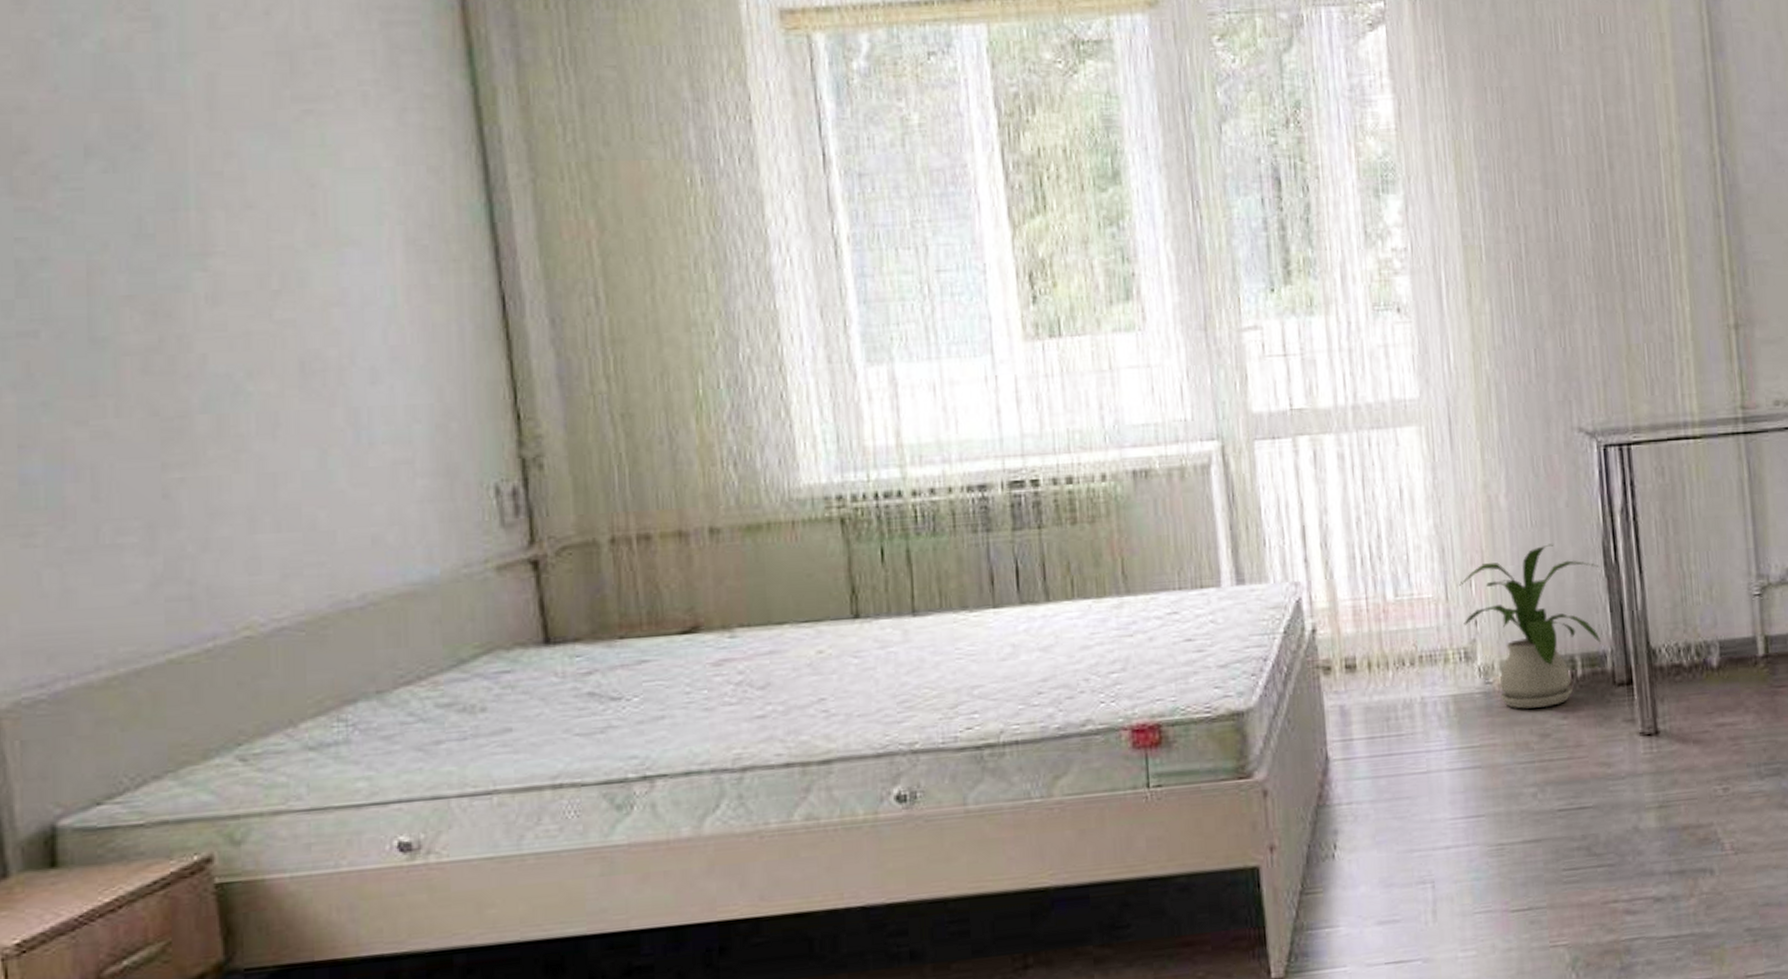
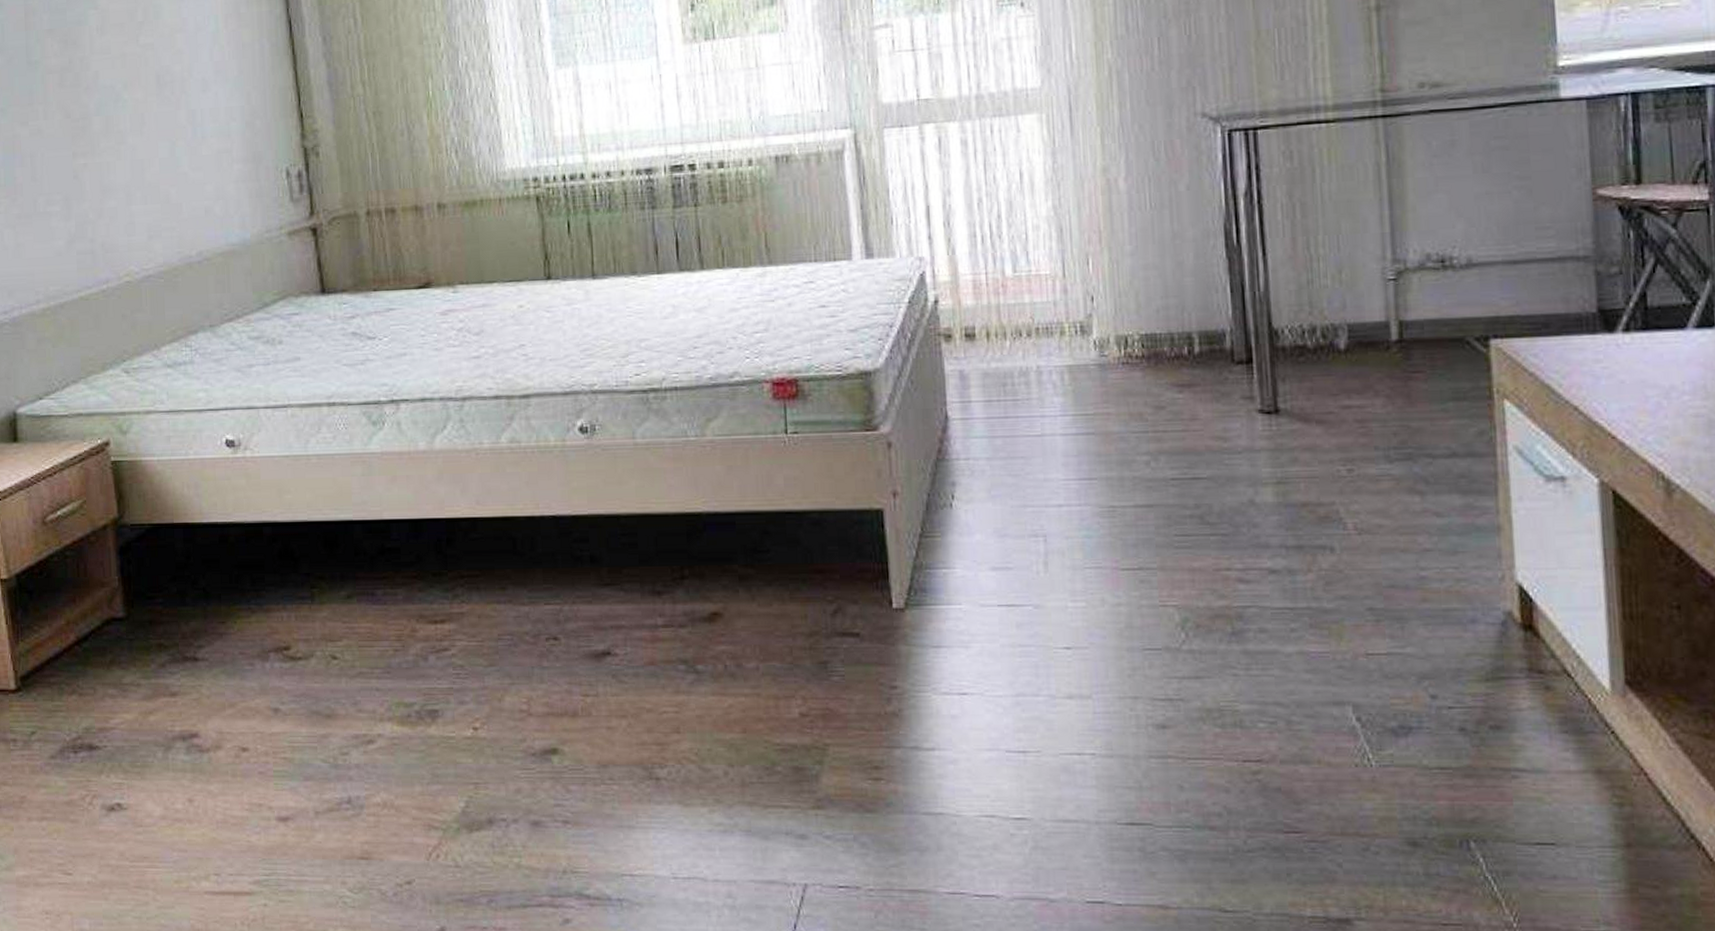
house plant: present [1458,544,1602,709] -> none [1075,225,1222,382]

